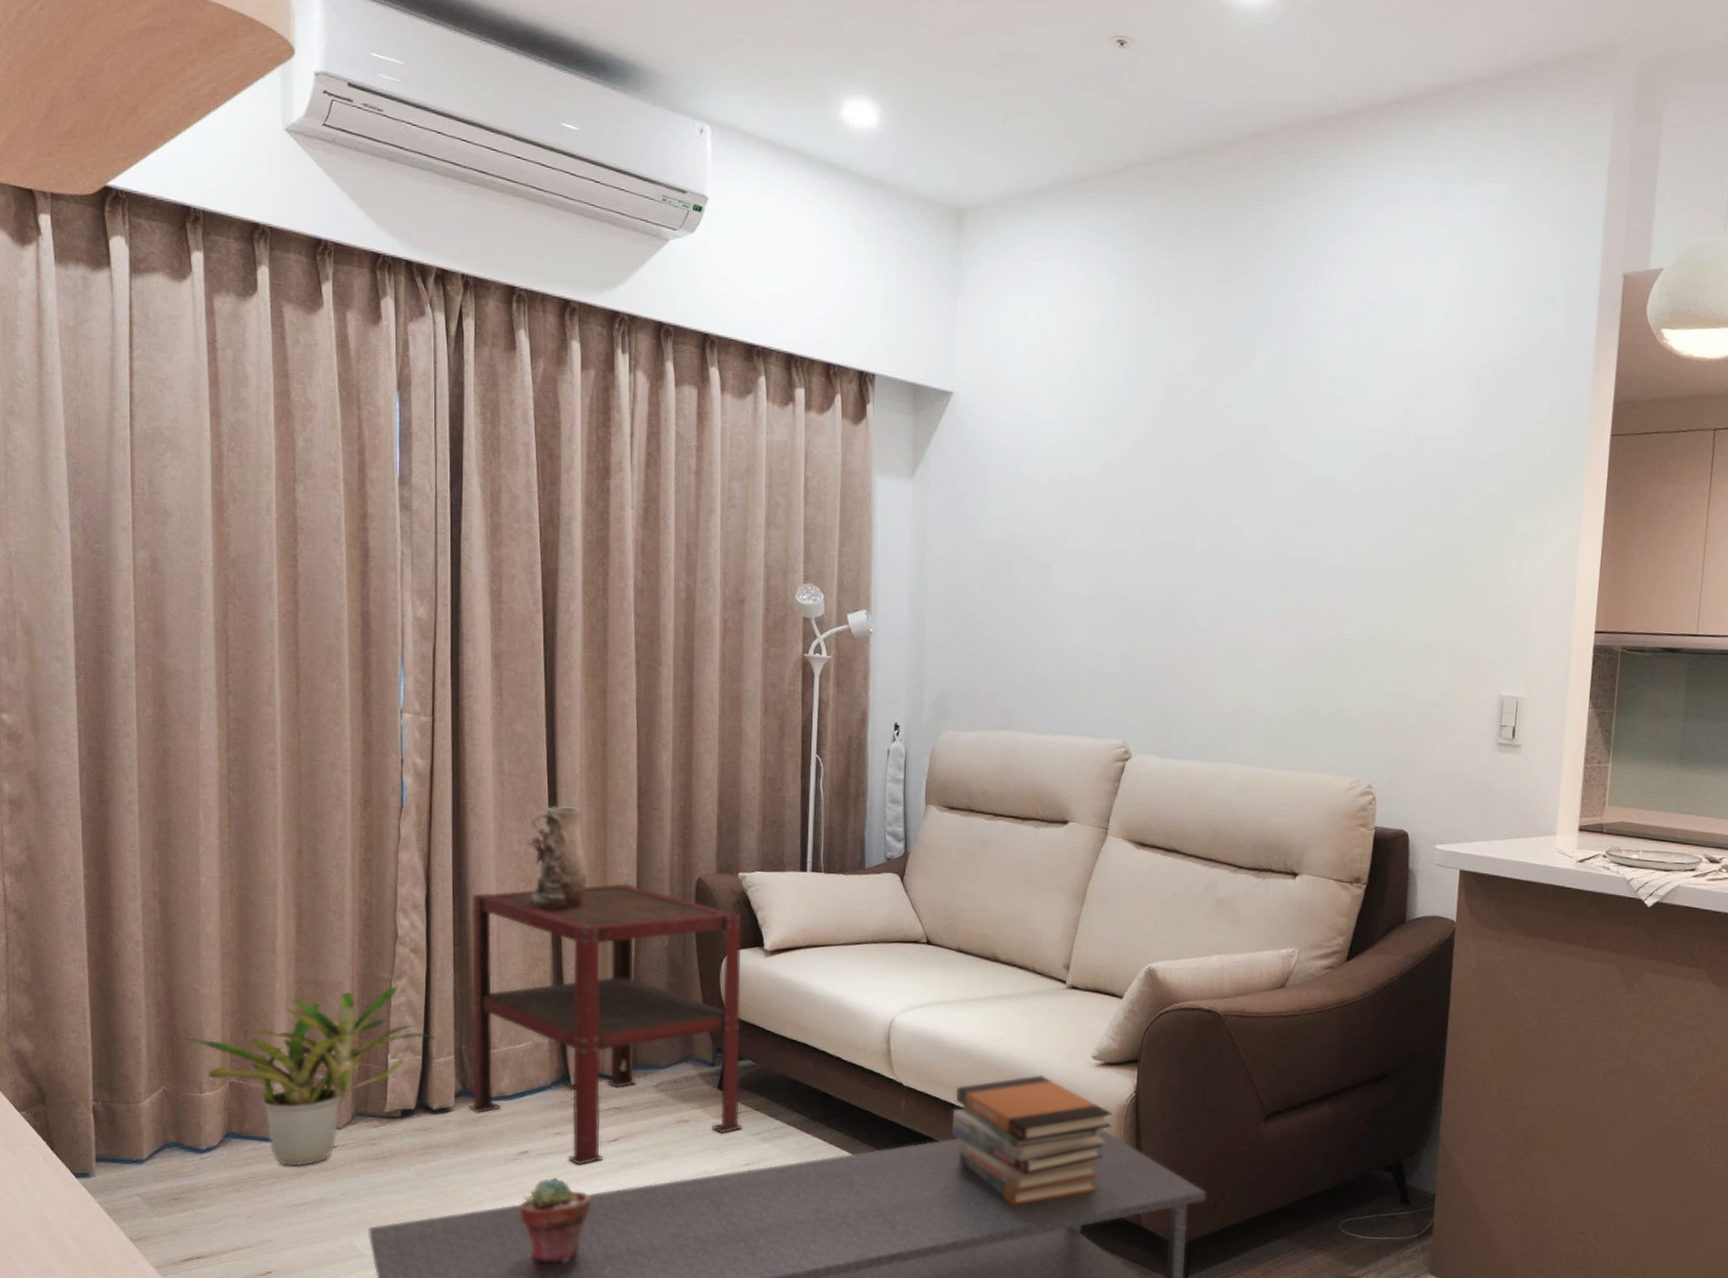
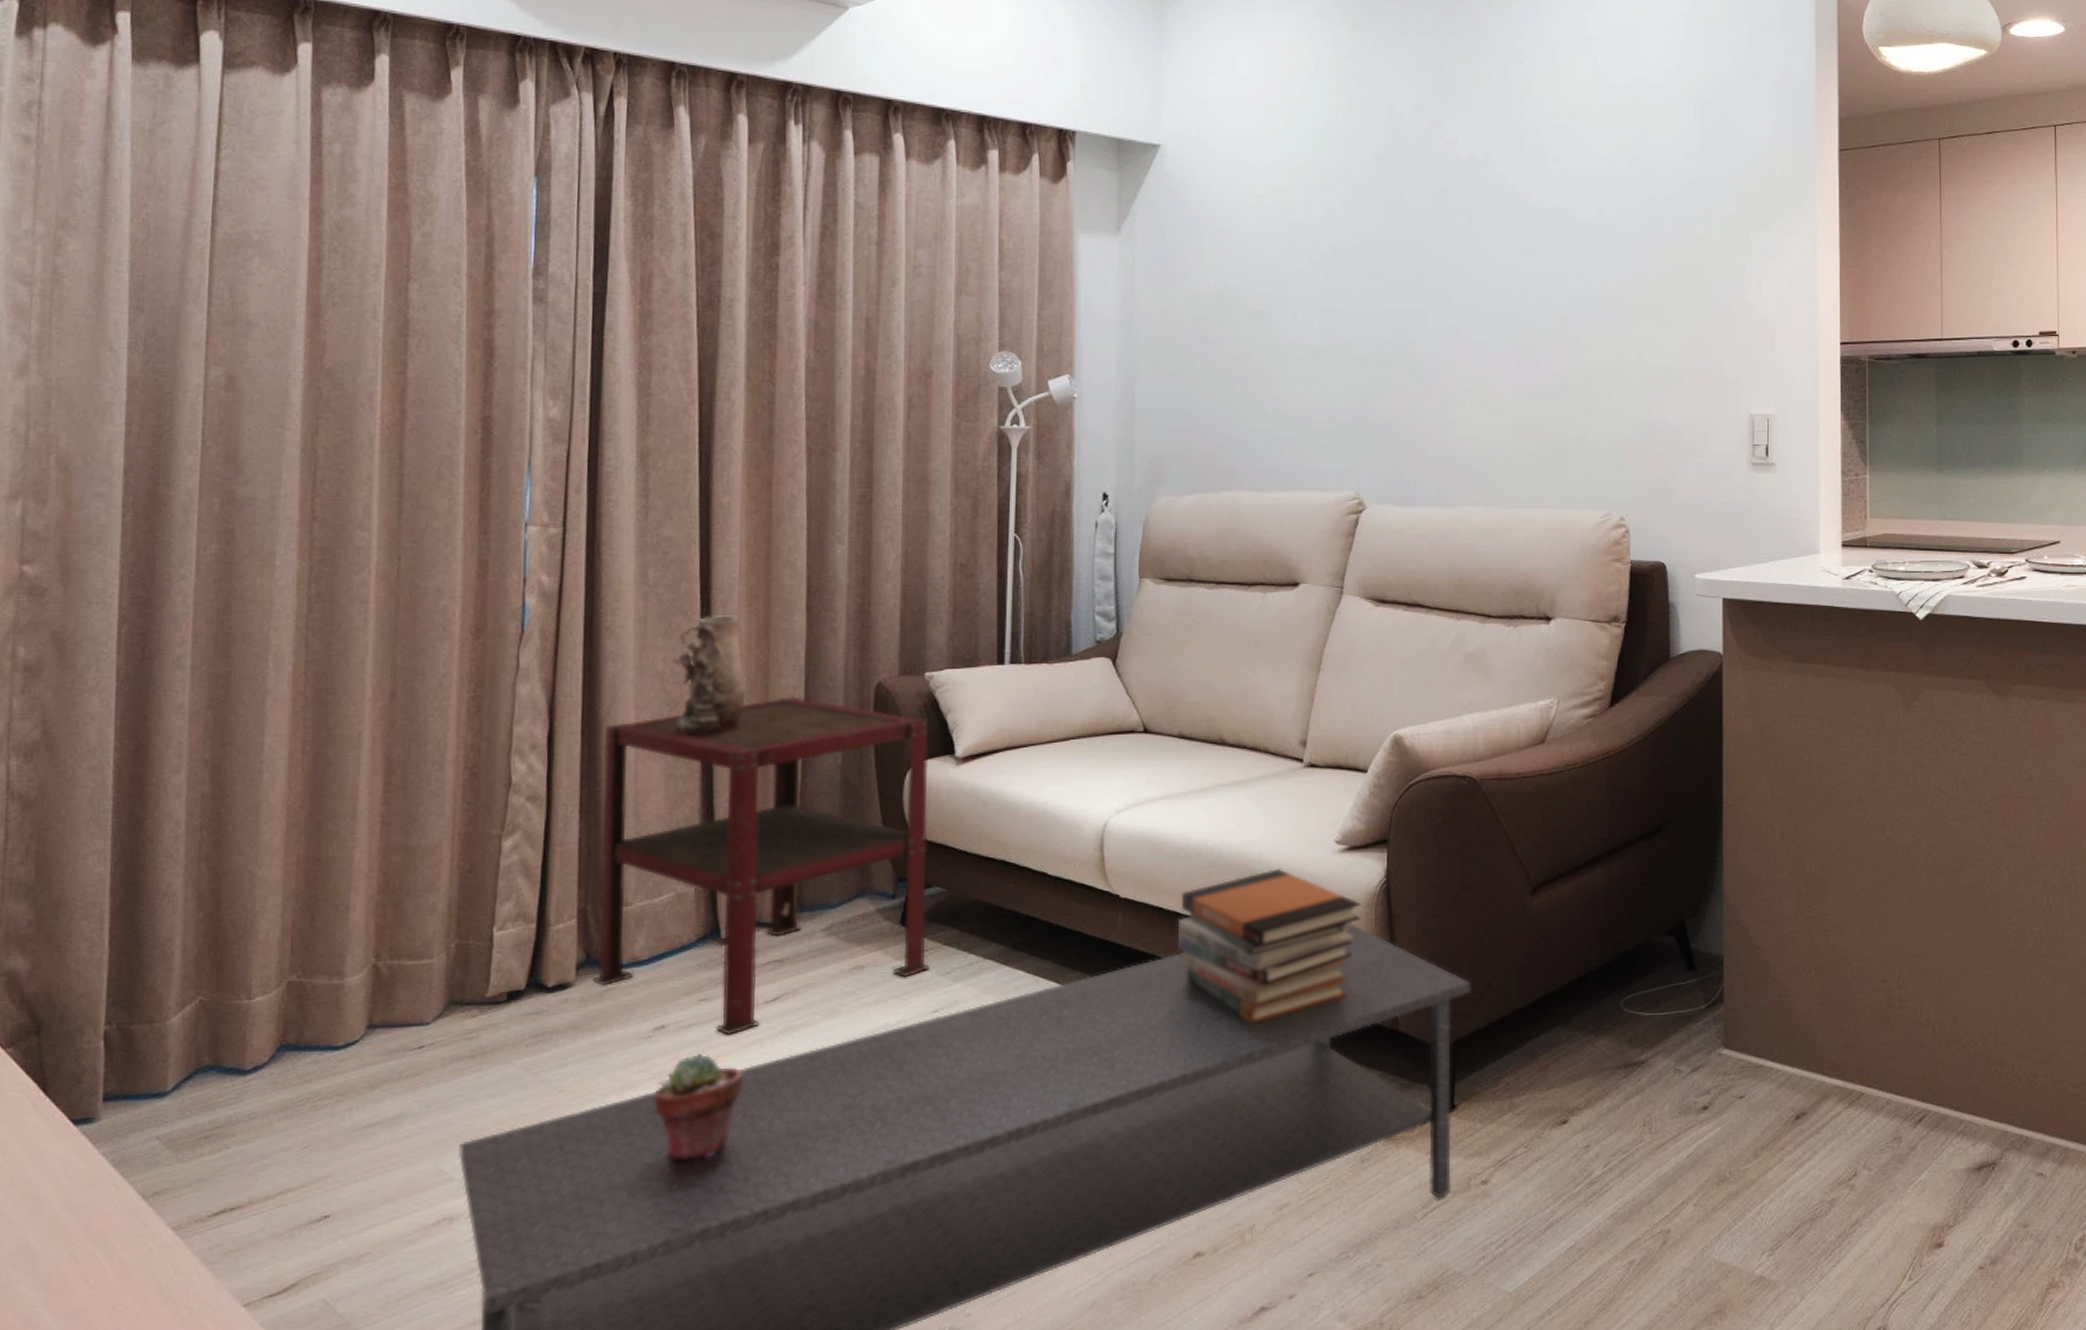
potted plant: present [174,983,435,1167] -> none [218,839,554,1079]

